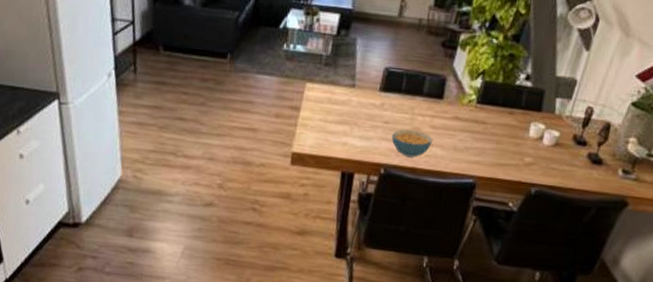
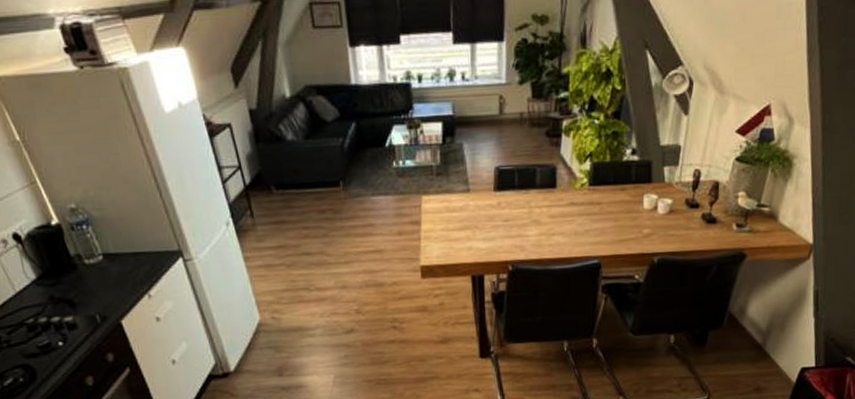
cereal bowl: present [391,129,433,158] -> none [513,223,553,250]

